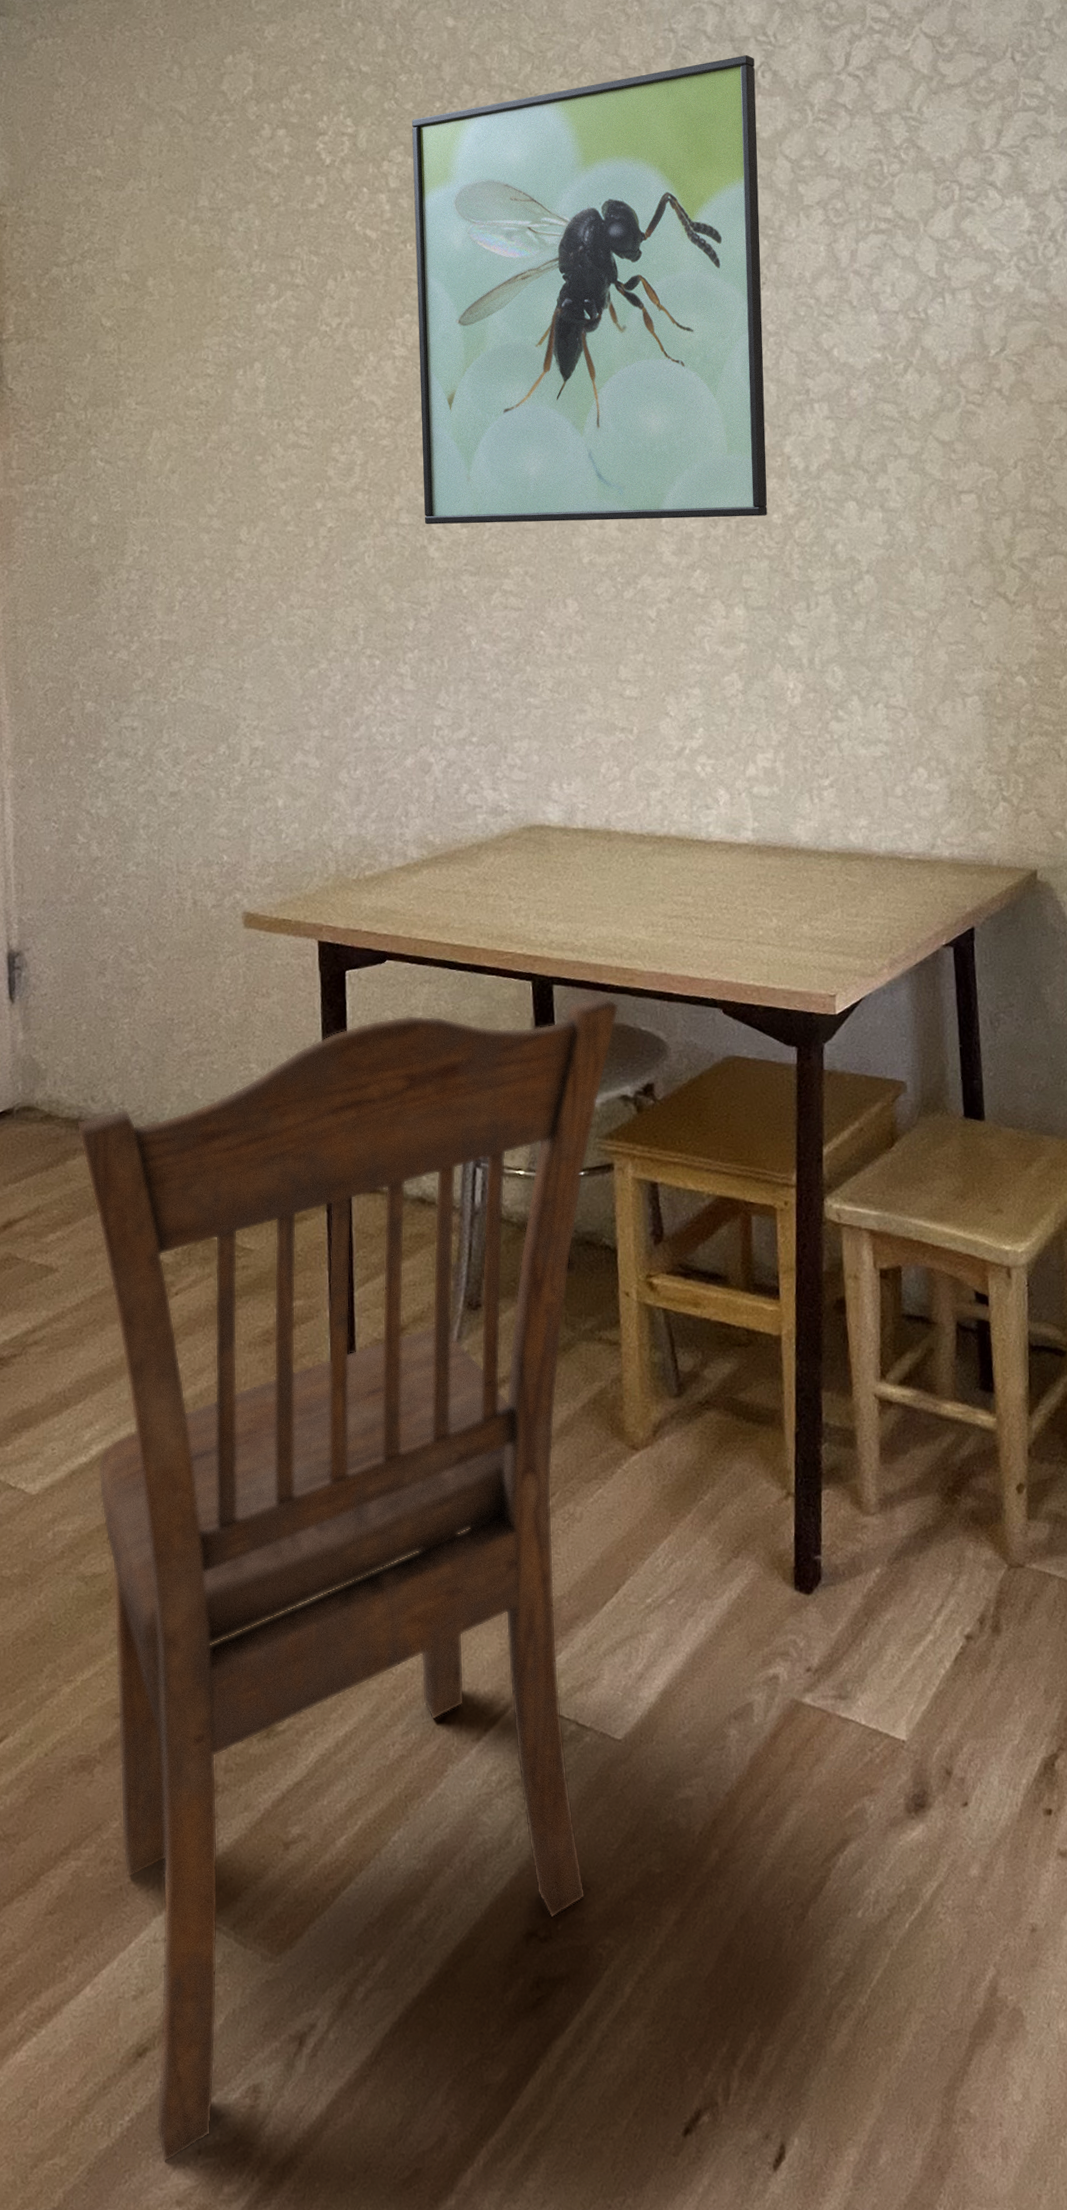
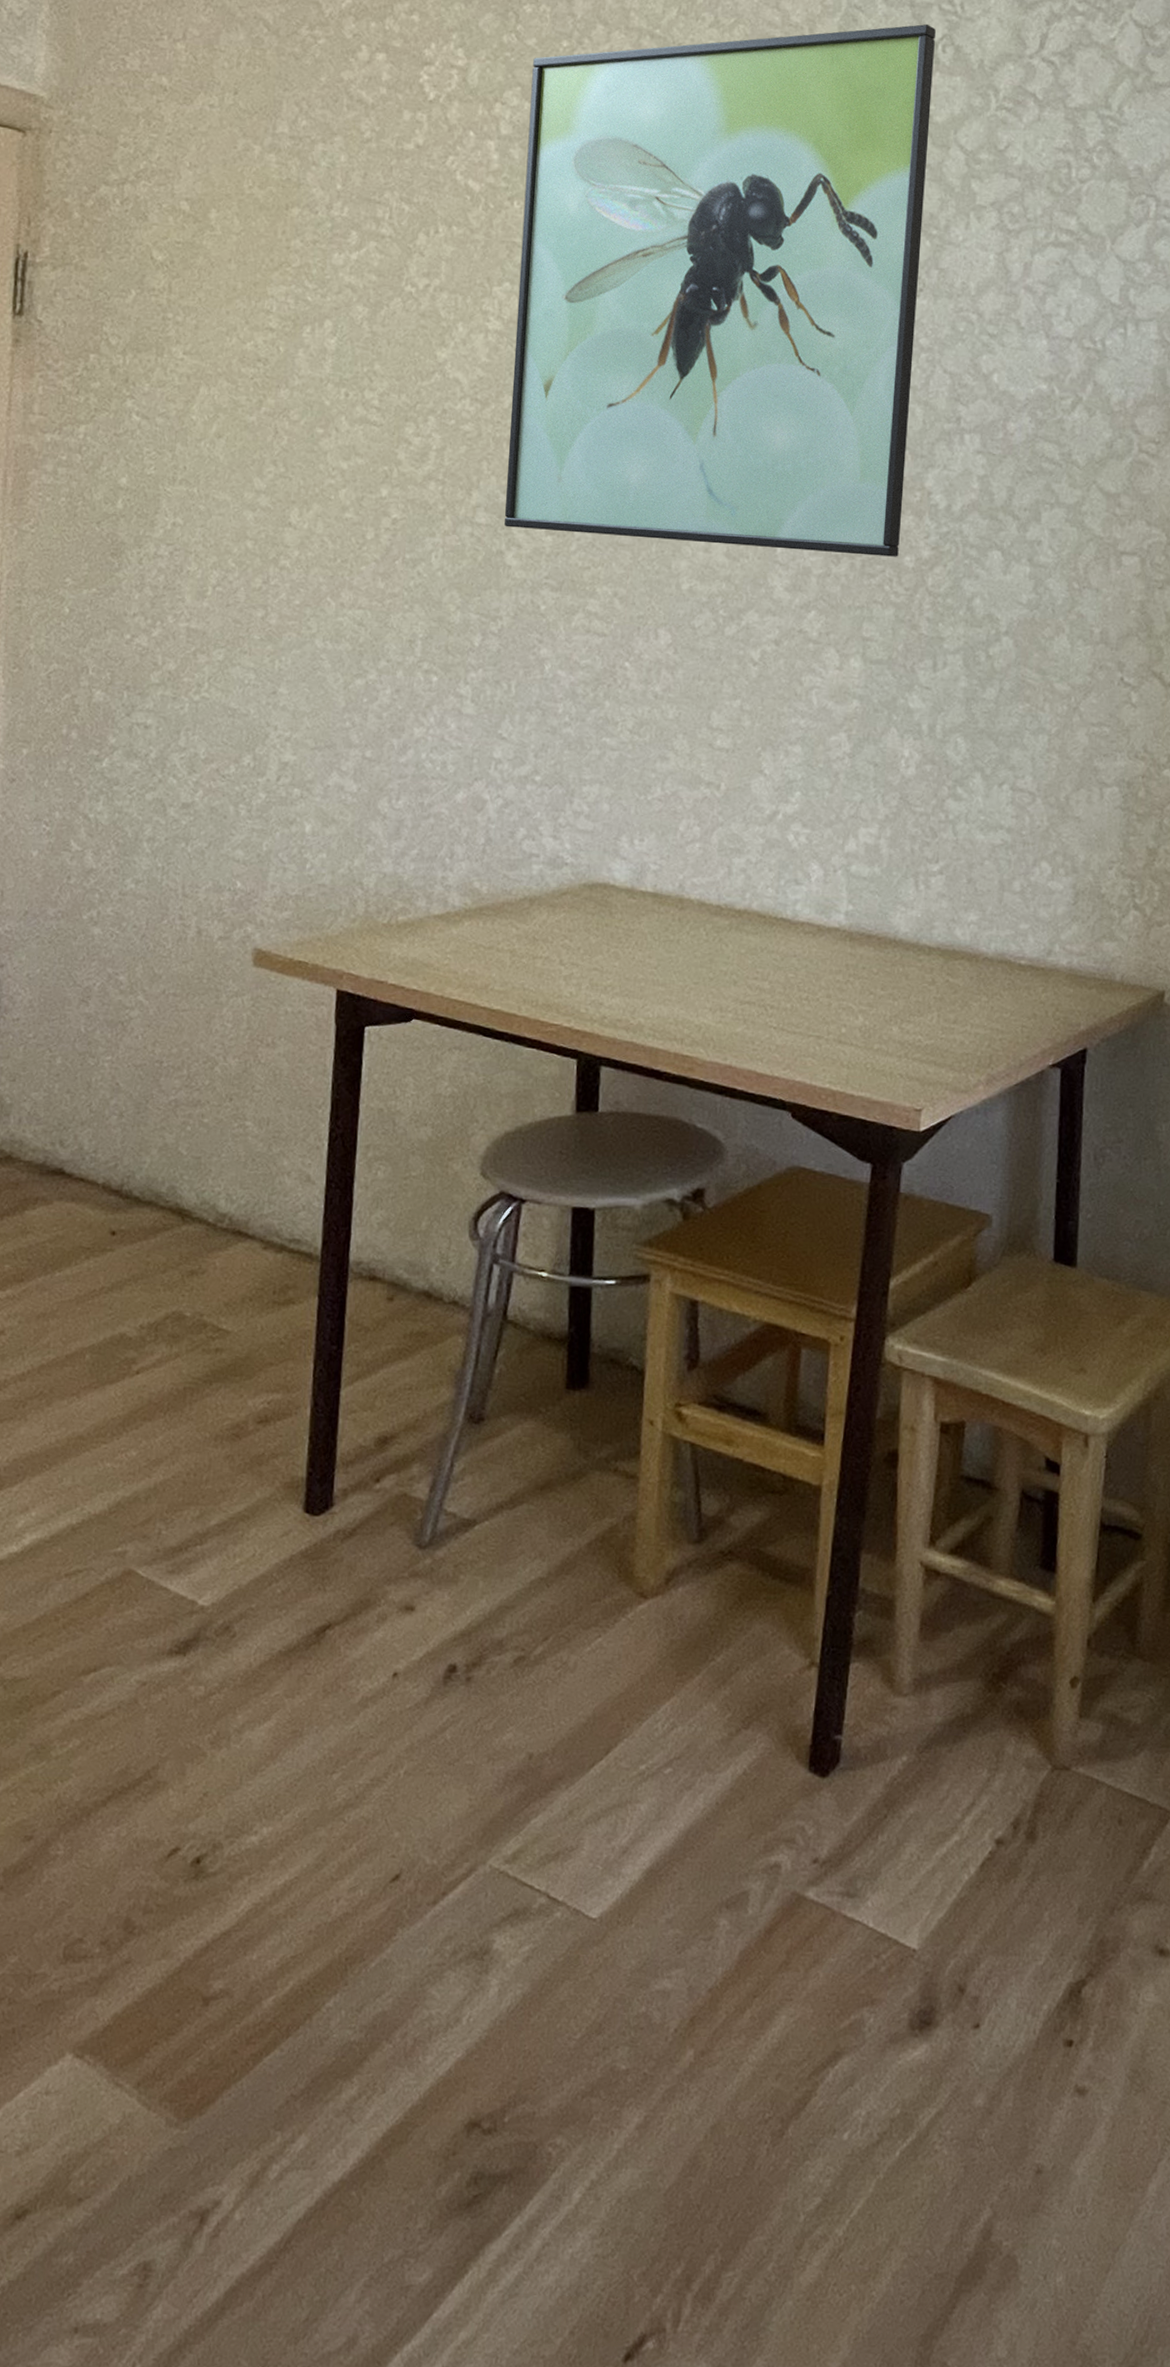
dining chair: present [77,996,620,2163] -> none [19,1084,674,2339]

